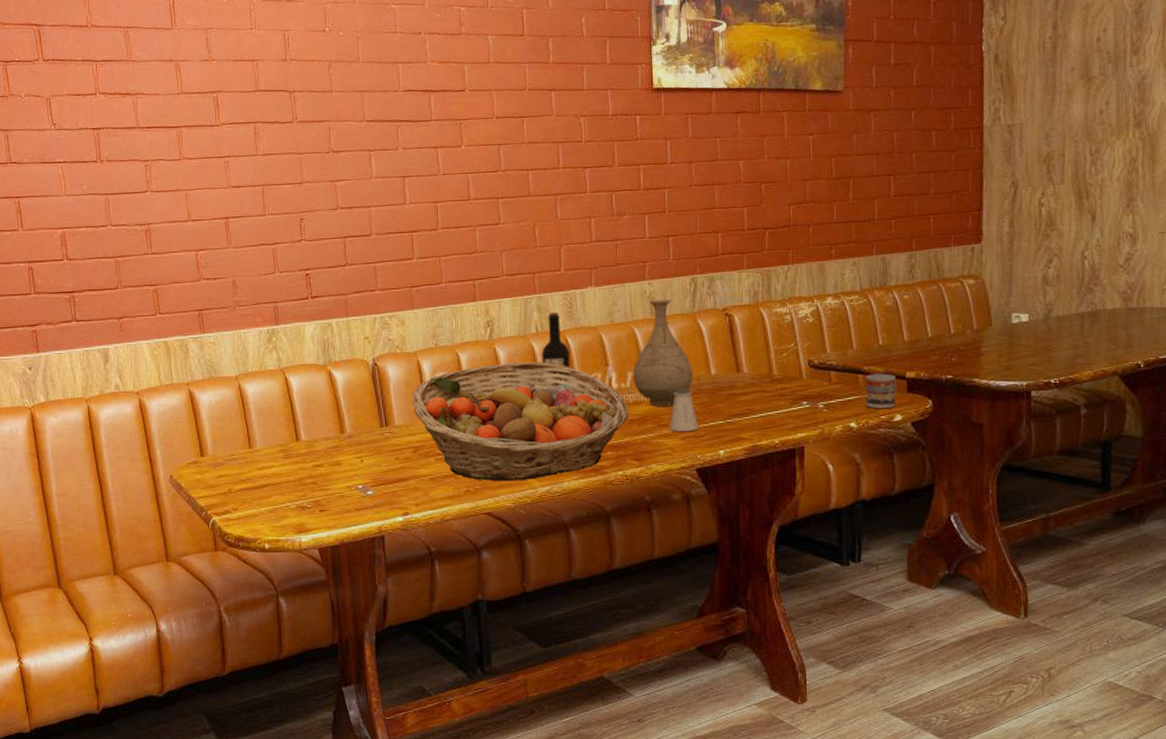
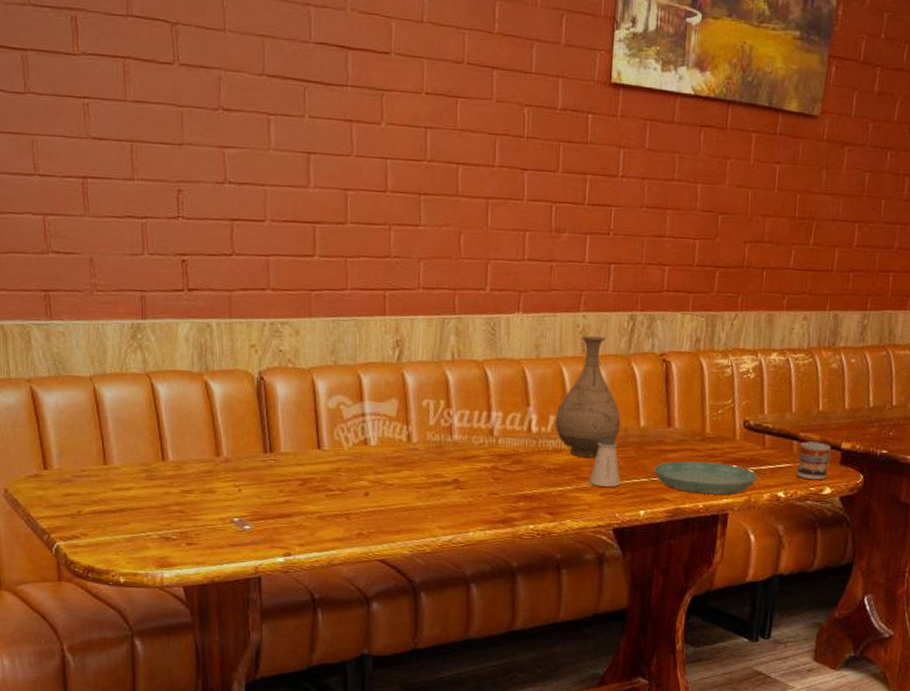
fruit basket: present [412,362,629,482] -> none [302,392,547,527]
wine bottle: present [542,312,571,375] -> none [456,337,489,411]
saucer: none [728,401,828,431] -> present [653,461,757,495]

